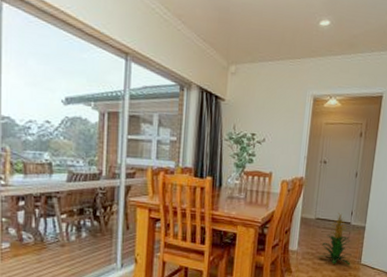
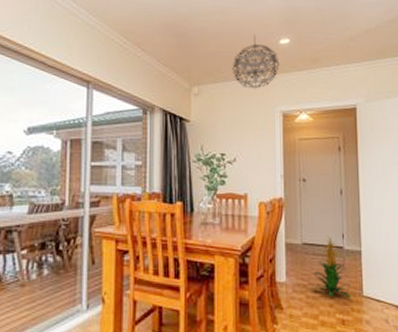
pendant light: none [270,13,317,71] -> present [232,34,280,89]

